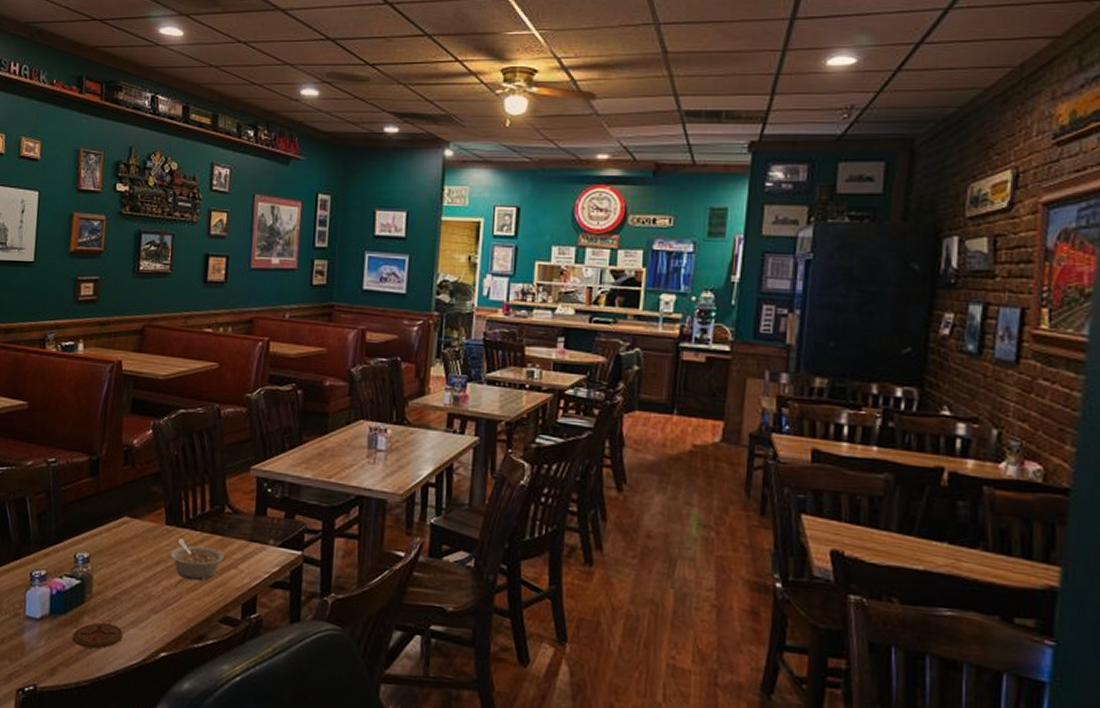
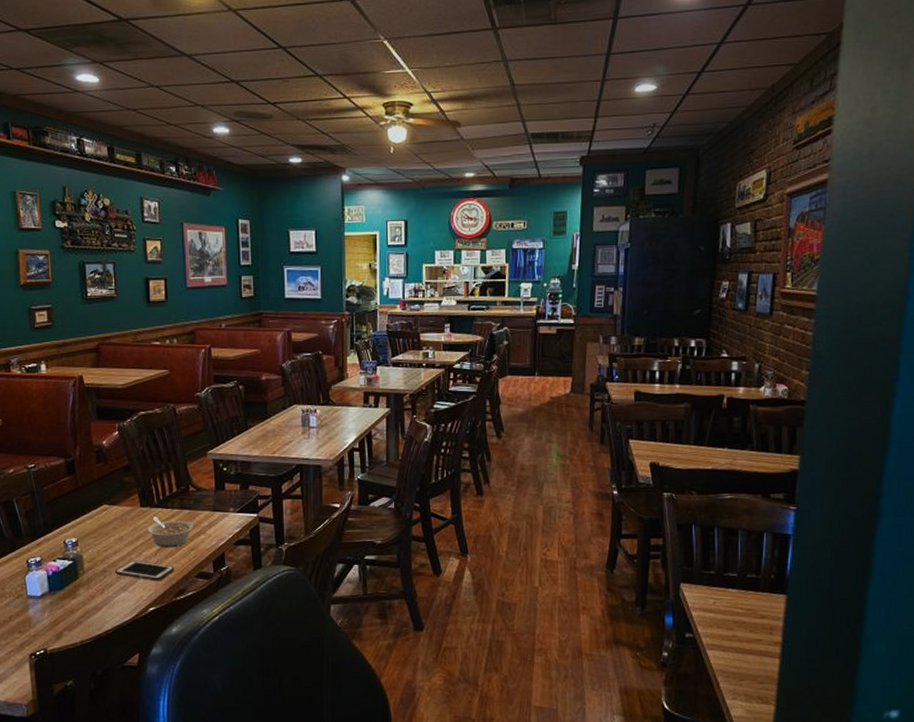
coaster: present [72,622,123,649] -> none [72,592,115,613]
cell phone: none [127,589,196,621] -> present [115,560,175,581]

